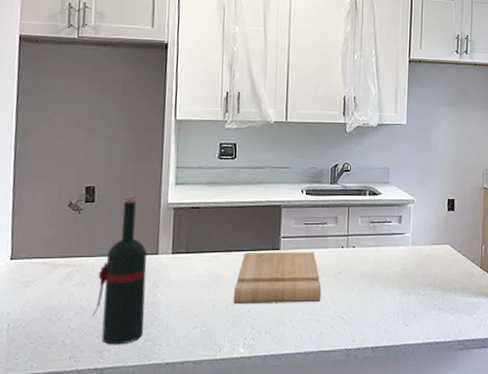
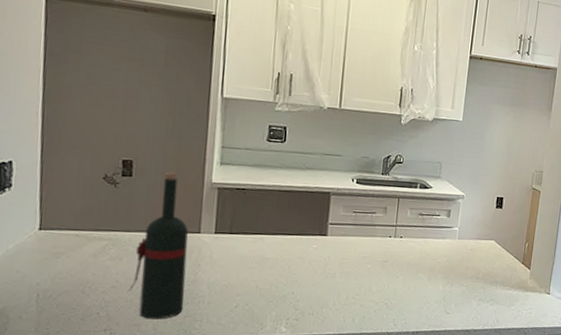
cutting board: present [233,251,322,305] -> none [277,236,367,288]

